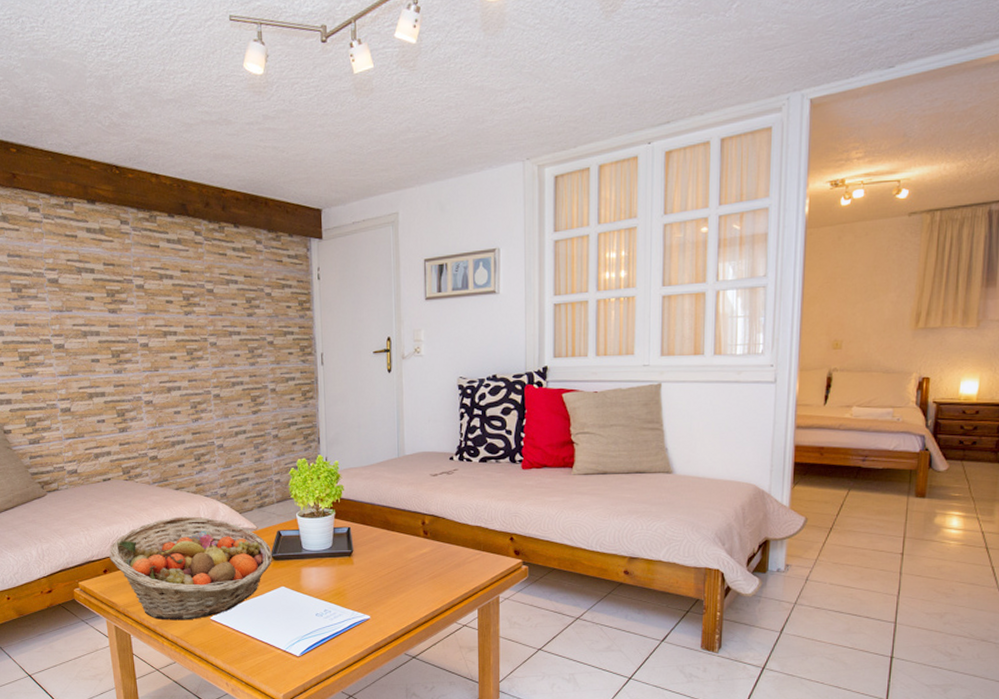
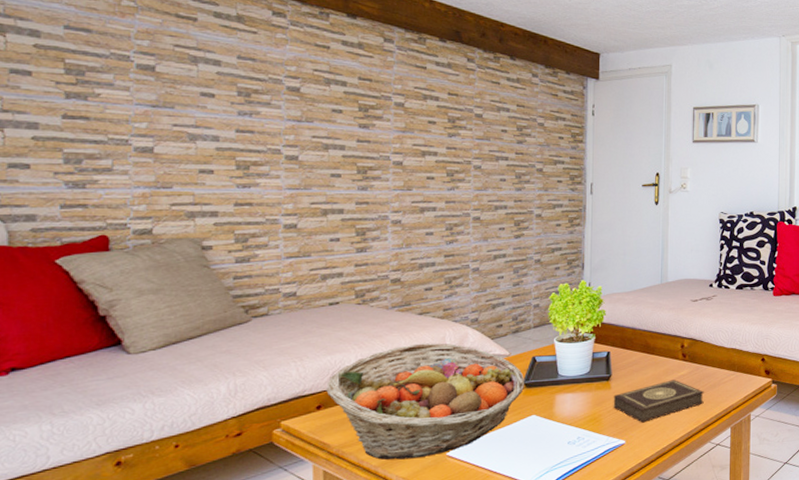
book: none [356,557,448,599] -> present [613,380,704,423]

